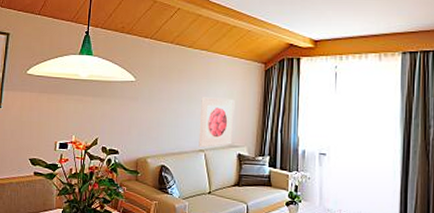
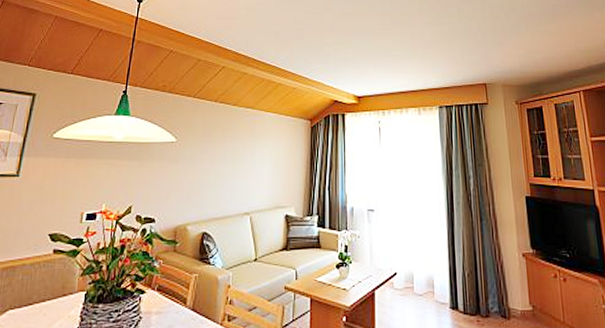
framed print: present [198,97,235,148] -> none [243,156,281,211]

